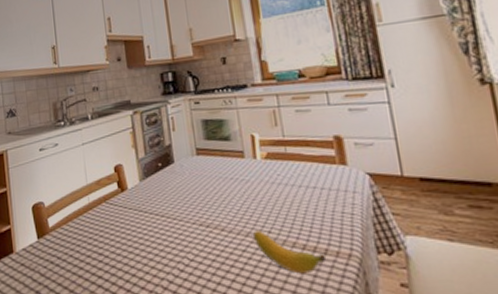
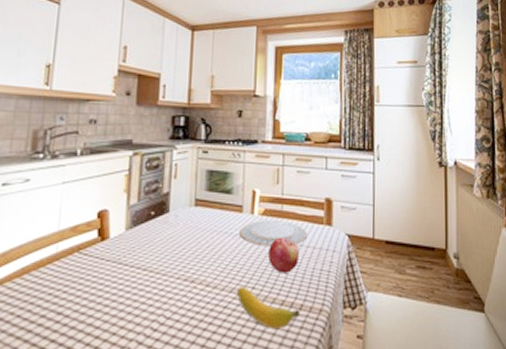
plate: none [245,163,319,190] -> present [239,220,307,246]
fruit: none [278,180,315,217] -> present [267,237,299,273]

